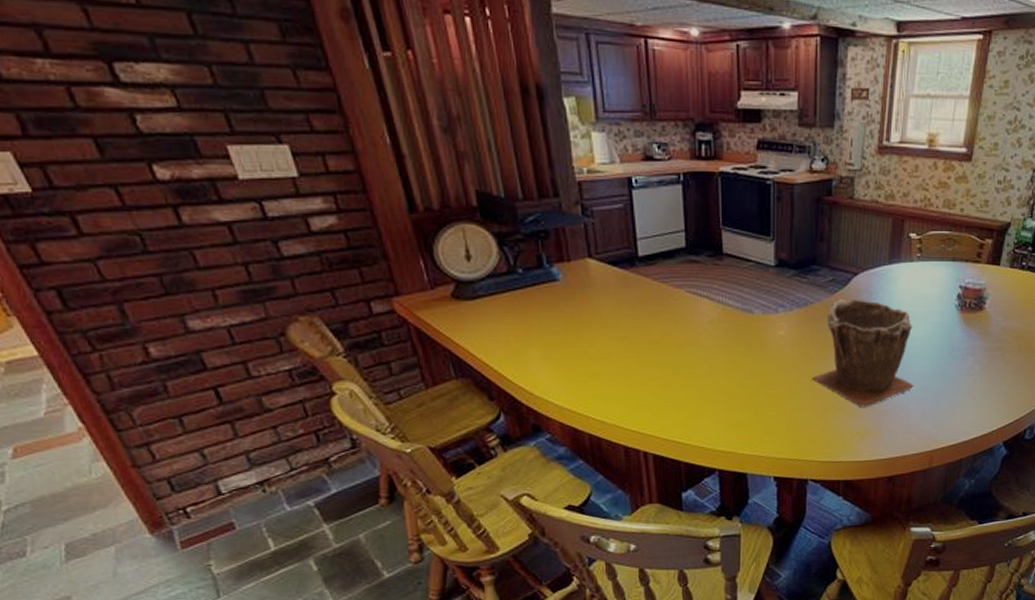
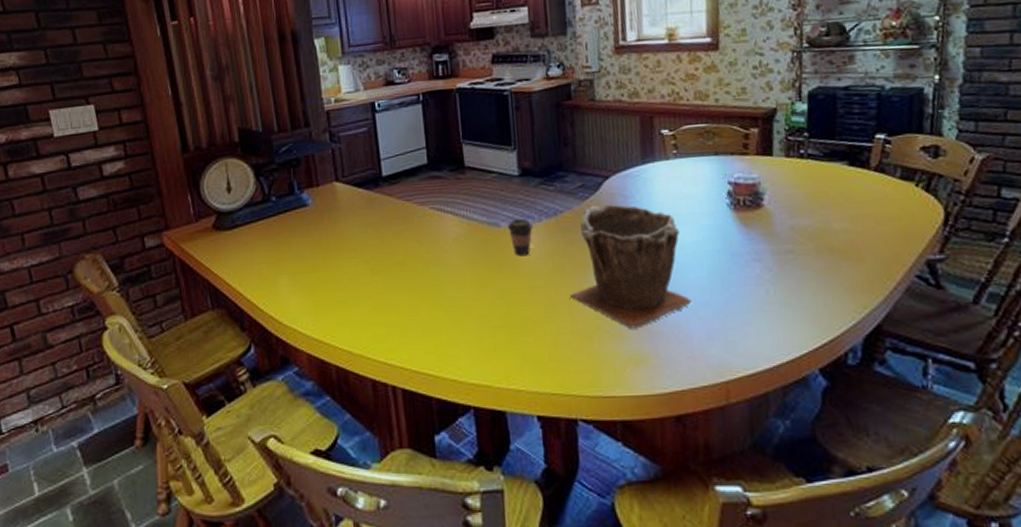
coffee cup: none [760,307,784,342] -> present [507,219,533,257]

